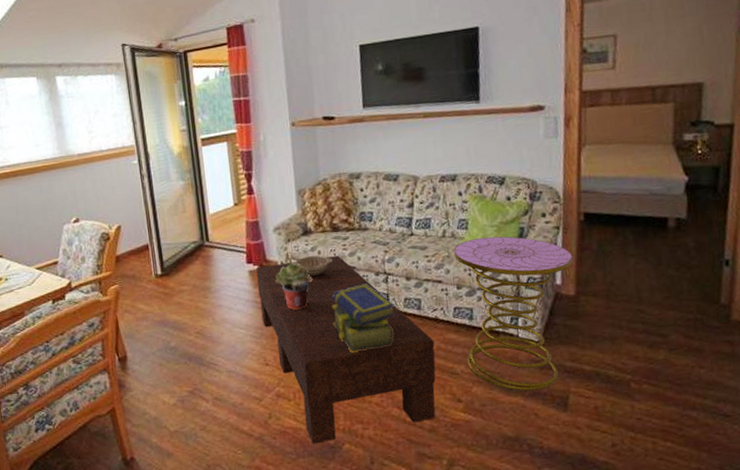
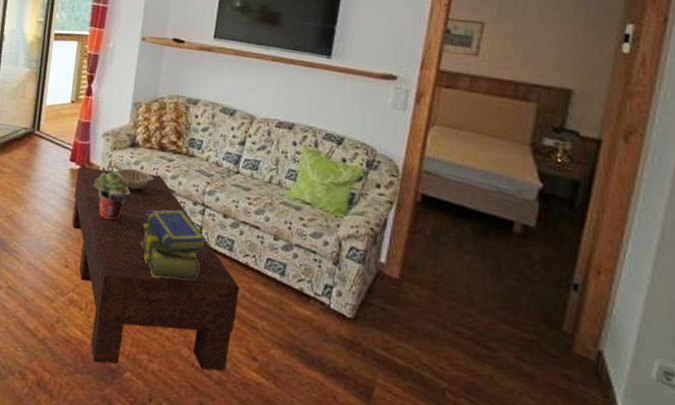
side table: present [453,236,574,391] -> none [270,192,403,372]

